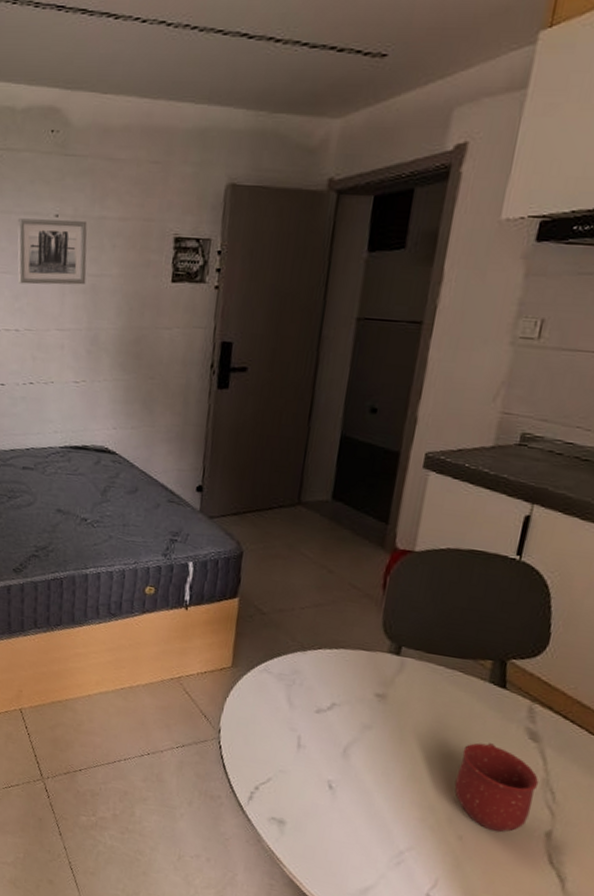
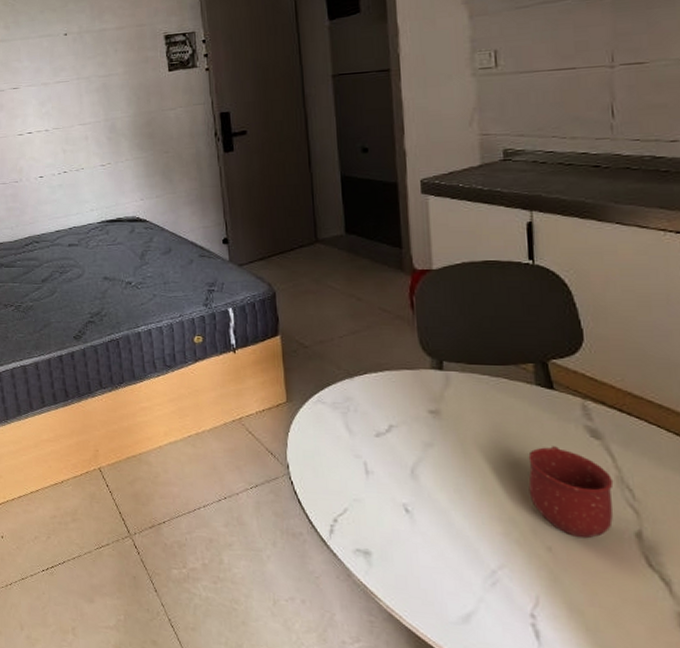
wall art: present [17,218,88,285] -> none [34,34,98,93]

